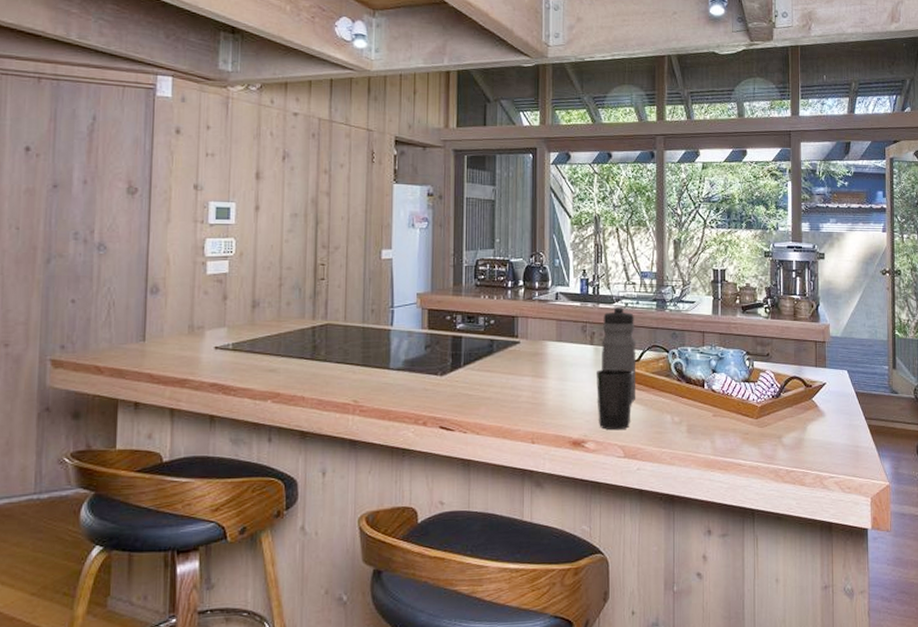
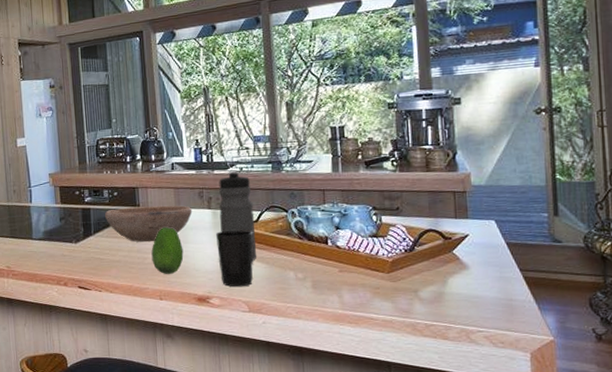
bowl: none [477,338,574,378] -> present [104,205,193,243]
fruit: none [526,361,561,414] -> present [151,226,184,274]

